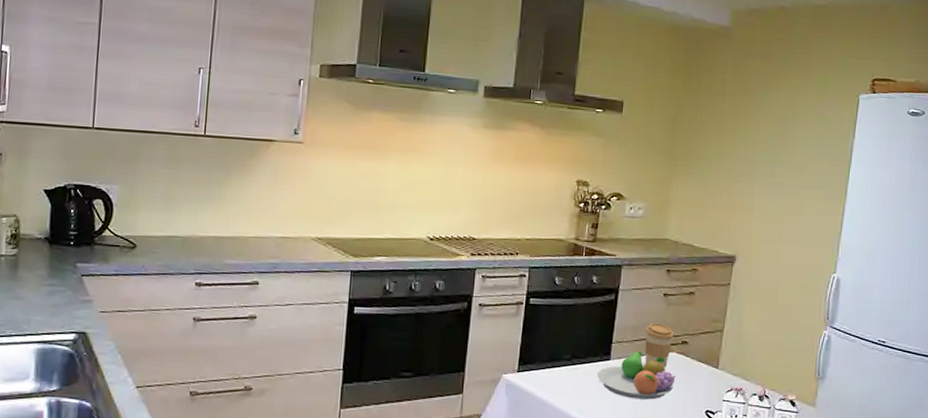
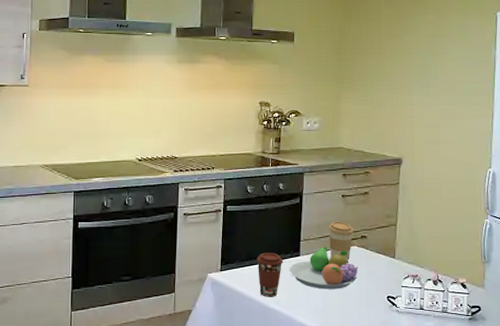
coffee cup: none [560,354,591,405] -> present [257,252,283,297]

